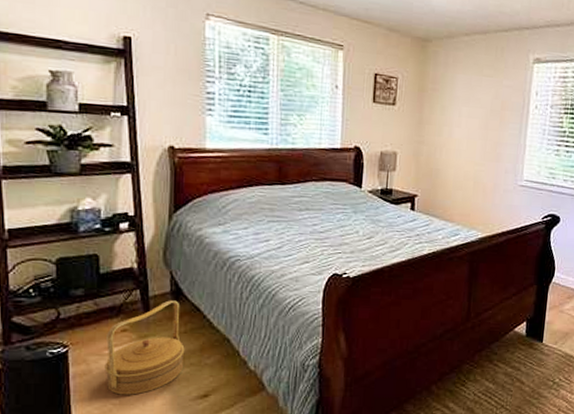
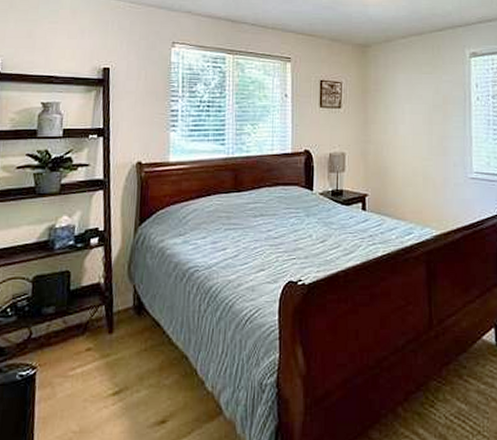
basket: present [104,300,185,395] -> none [68,315,145,422]

